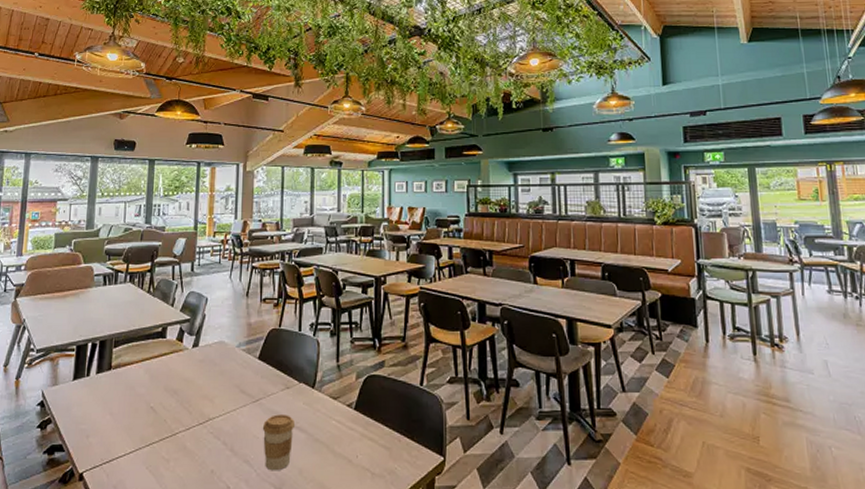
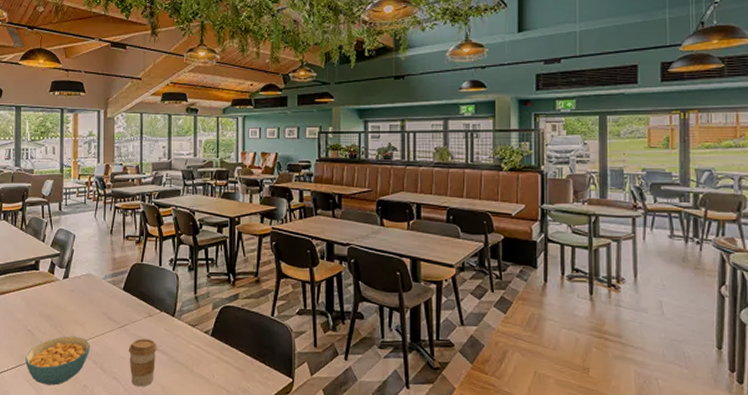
cereal bowl: none [146,413,220,472] -> present [26,336,90,385]

